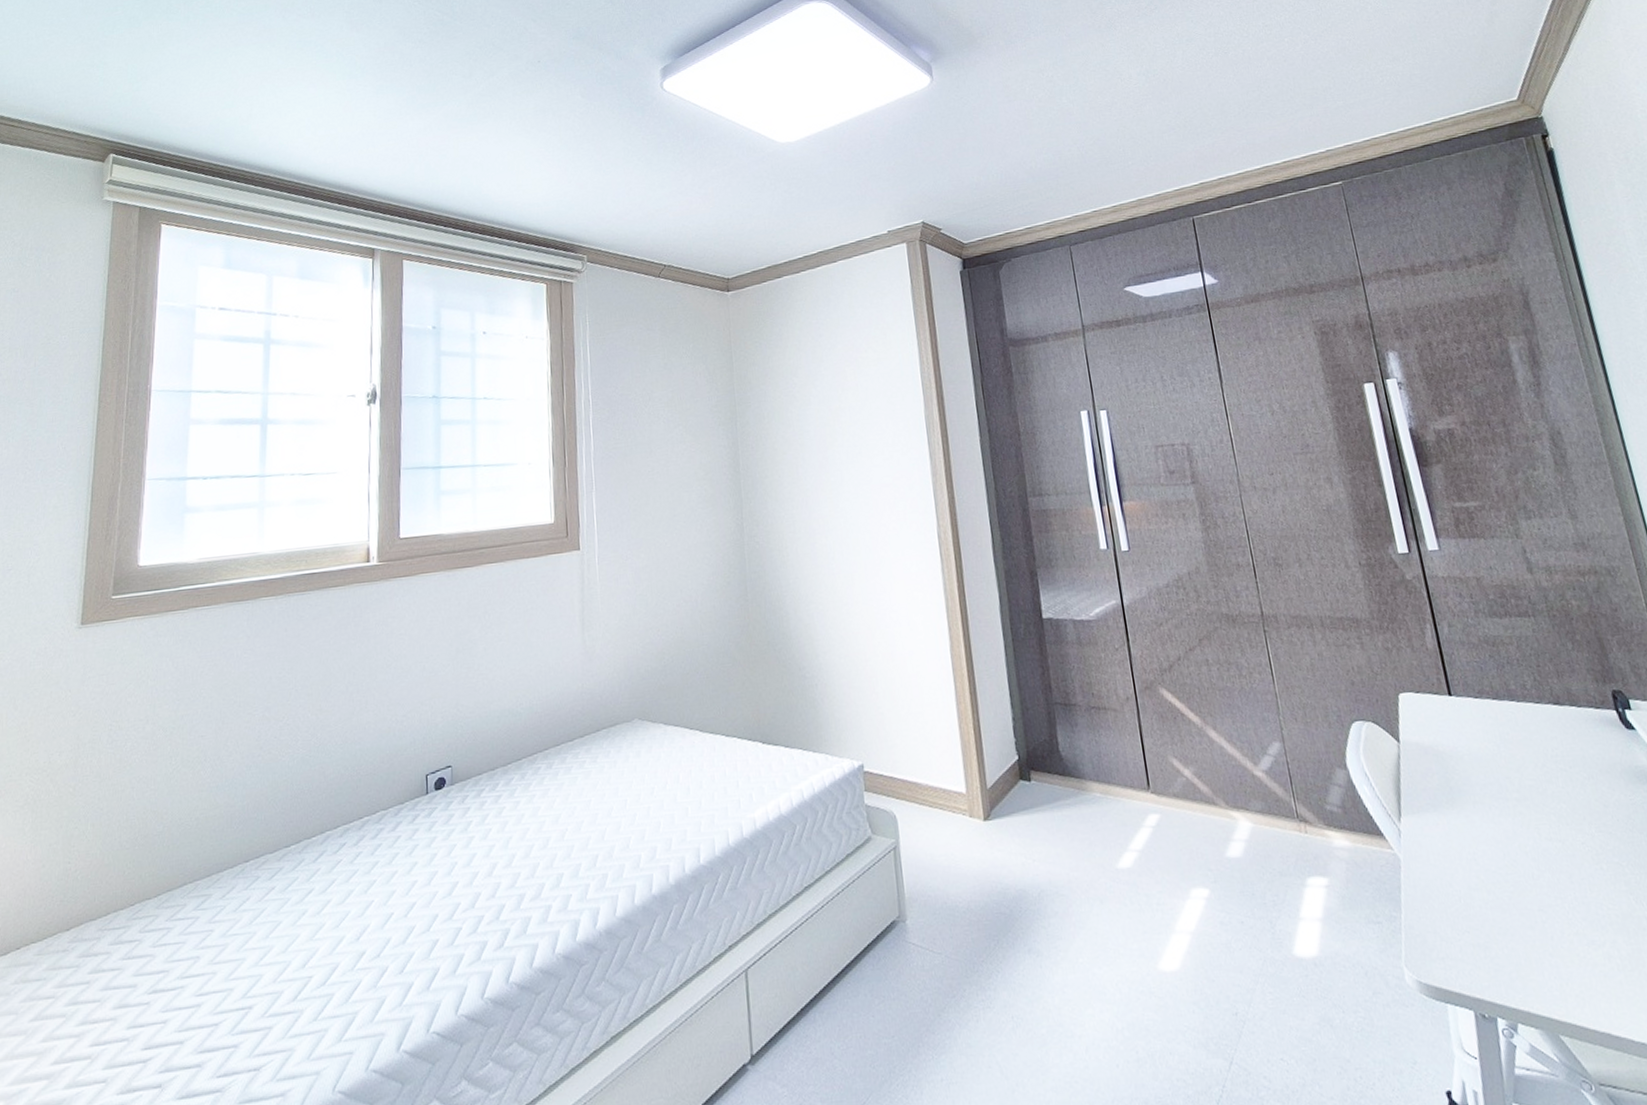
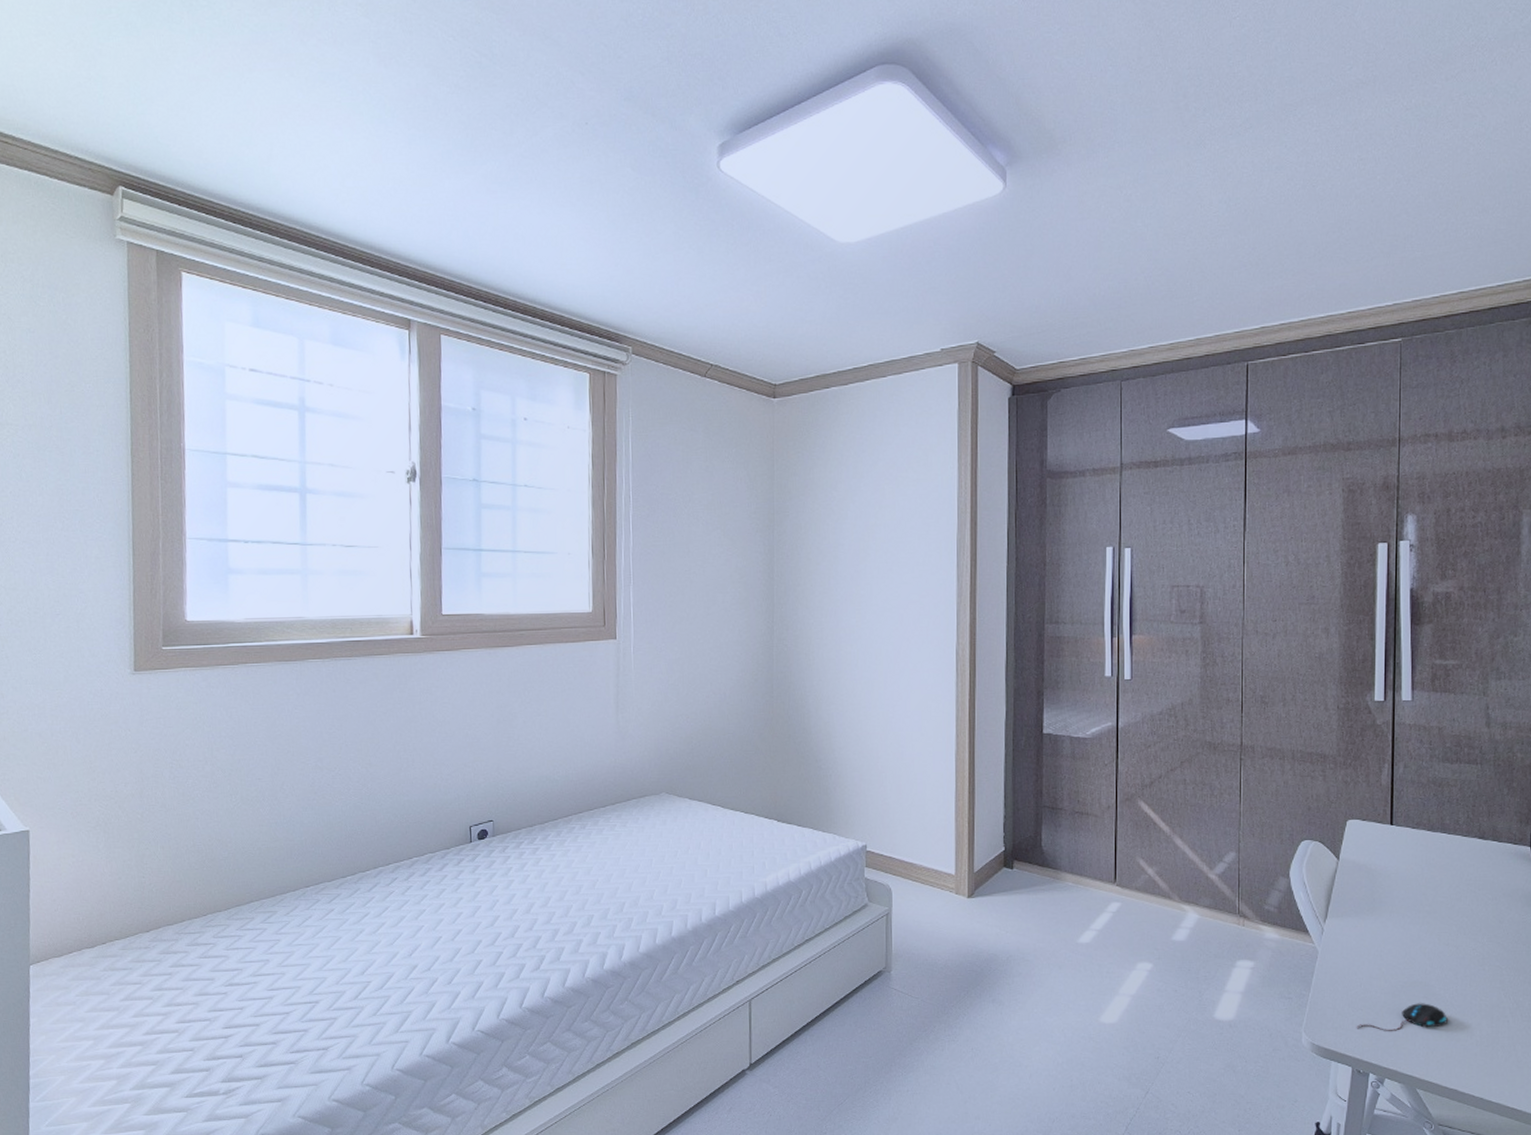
mouse: none [1467,917,1576,959] -> present [1356,1003,1448,1031]

